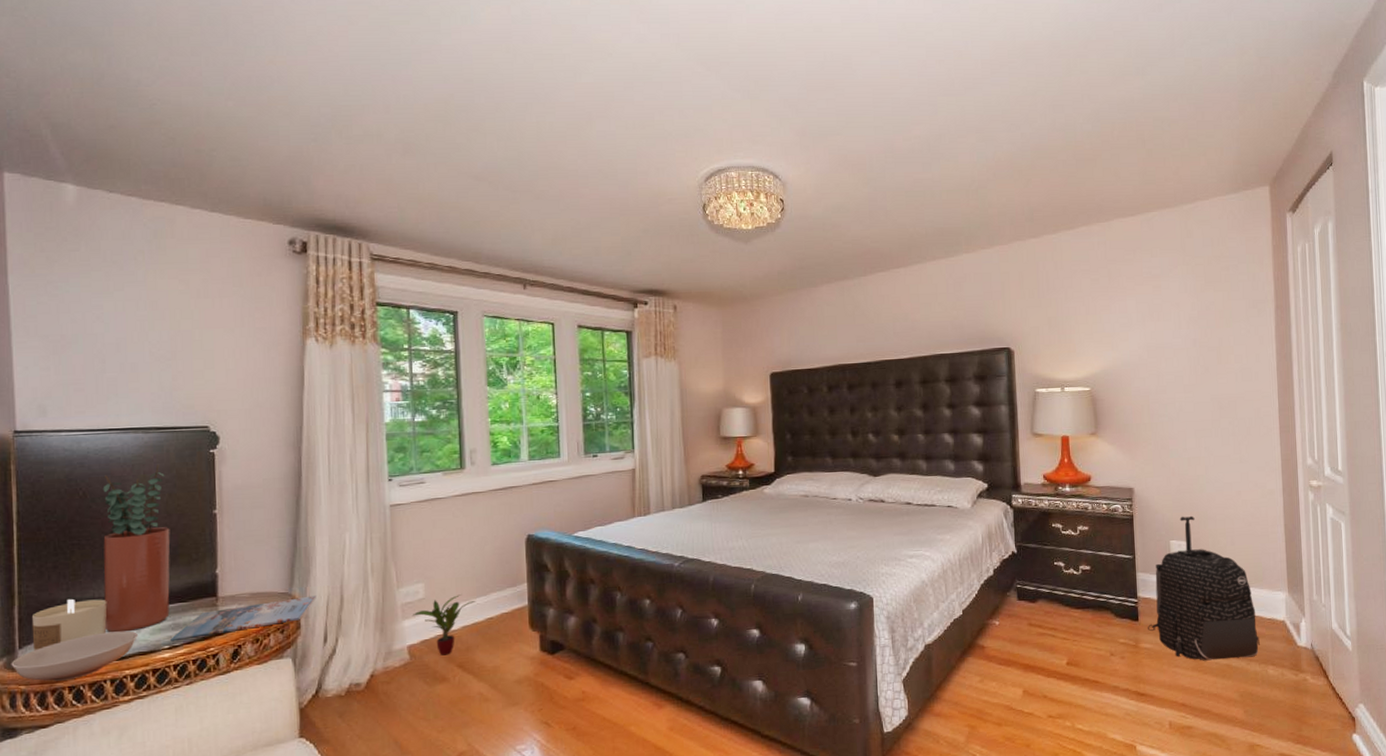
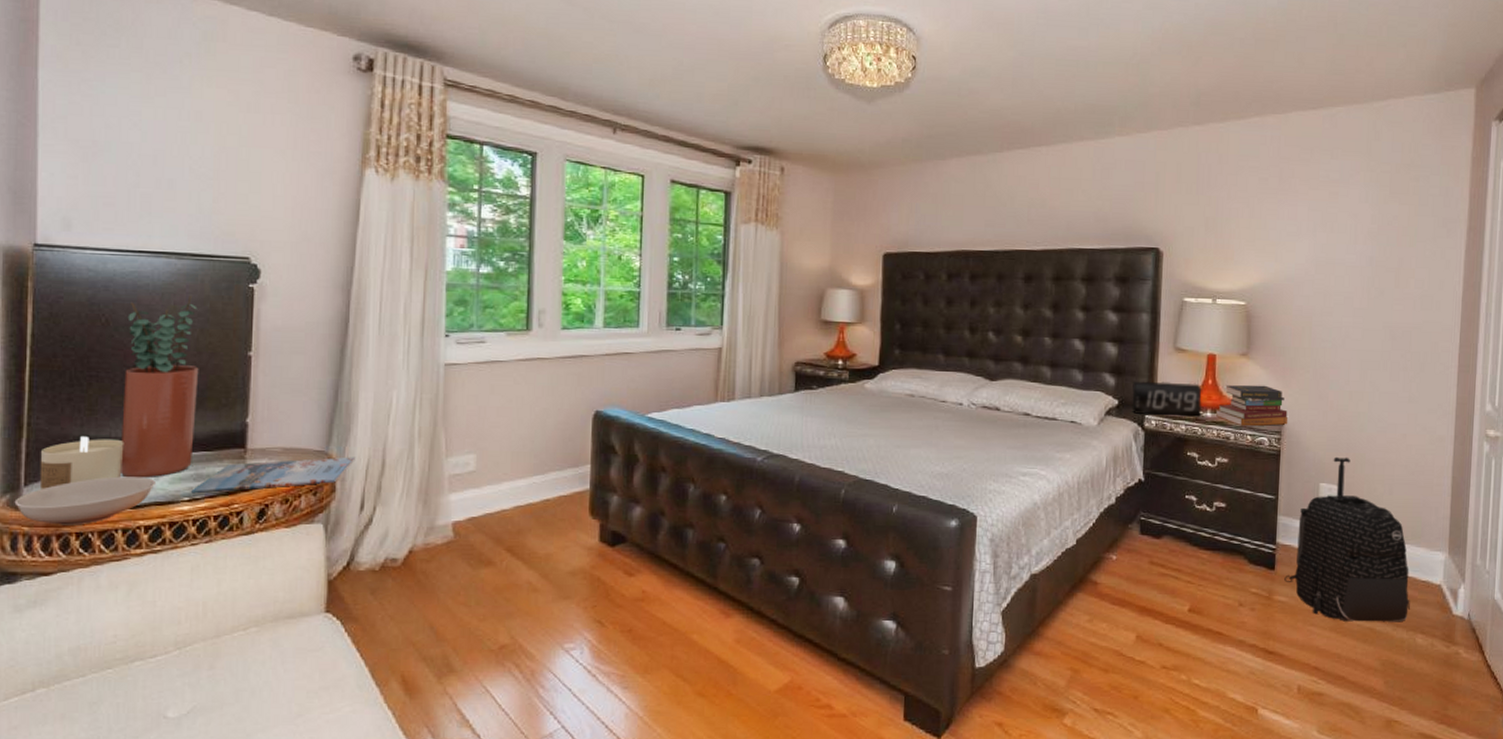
potted plant: present [412,594,477,656] -> none [459,471,533,537]
alarm clock: none [999,462,1061,495] -> present [1132,381,1202,417]
books: none [1073,459,1138,497] -> present [1215,385,1288,427]

